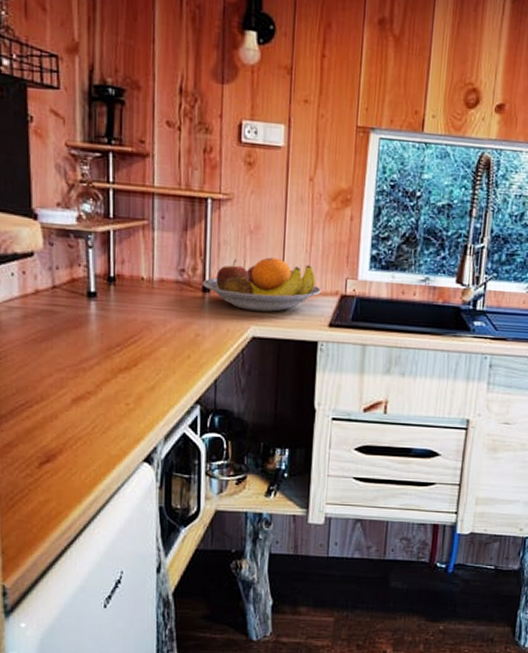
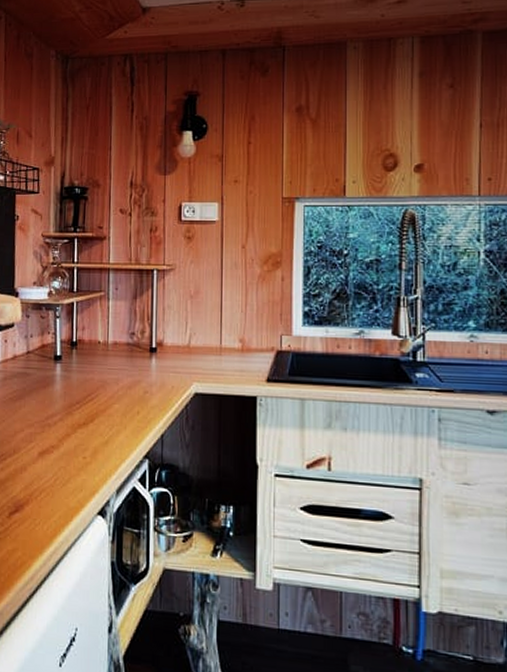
fruit bowl: present [202,257,322,312] -> none [150,318,258,369]

